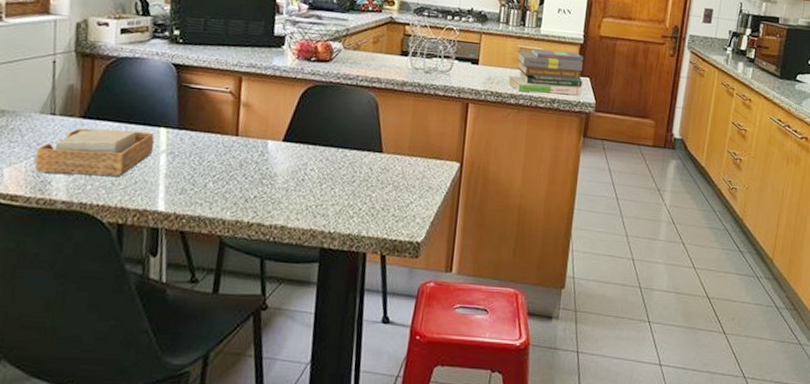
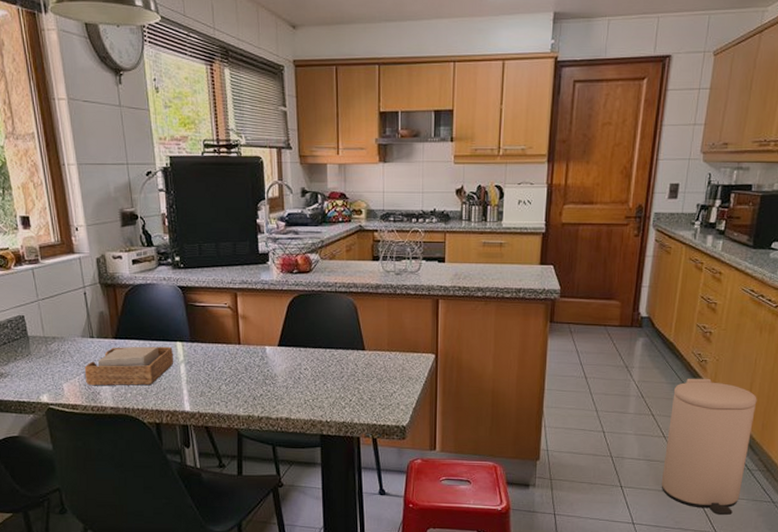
books: present [508,49,584,96] -> none [474,241,547,286]
pedal bin: none [690,205,784,357] -> present [661,378,757,515]

